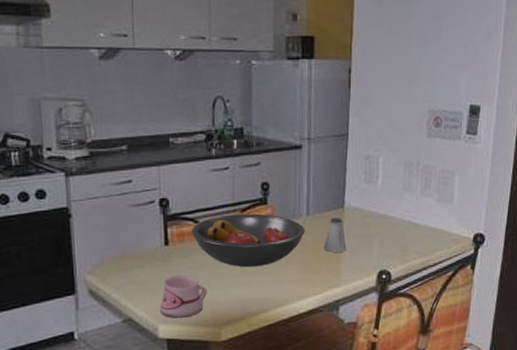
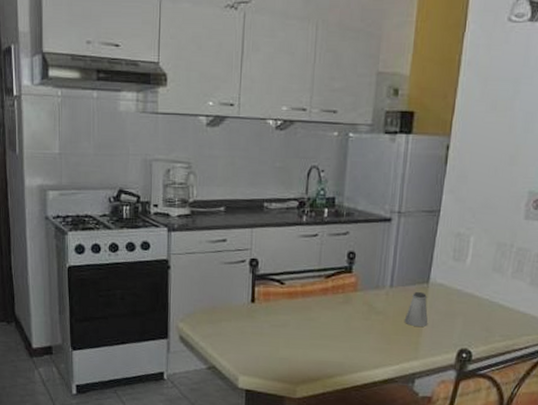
mug: present [159,275,207,318] -> none [241,332,287,372]
fruit bowl: present [192,213,305,268] -> none [277,279,387,332]

